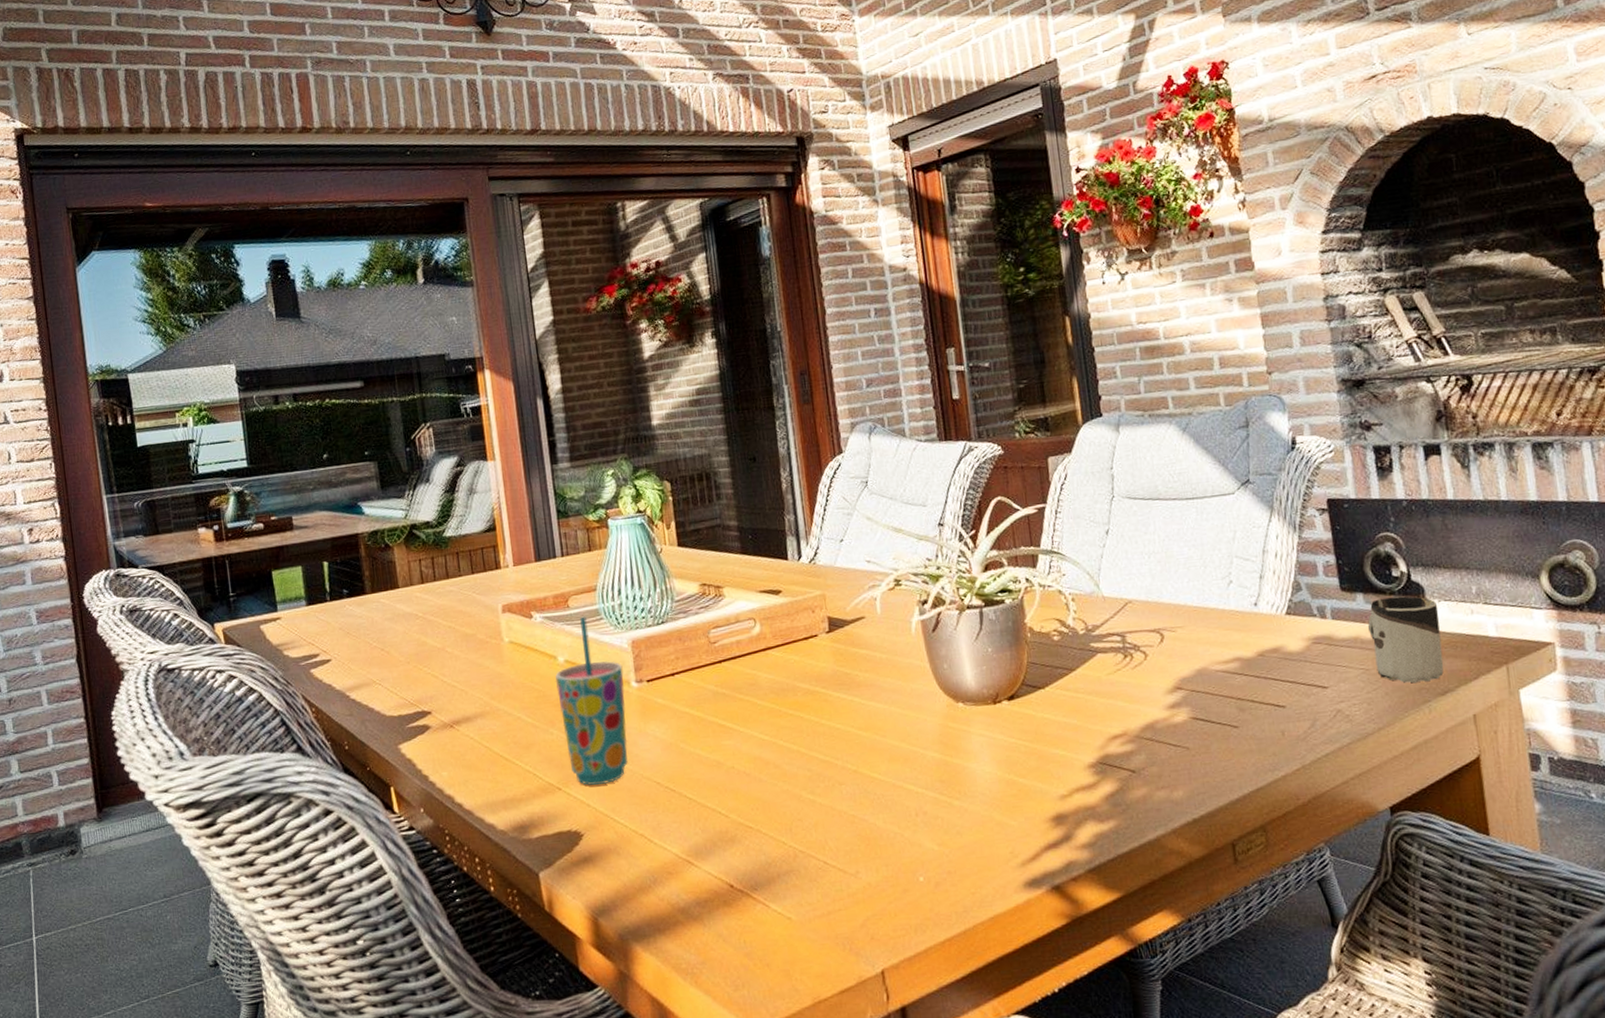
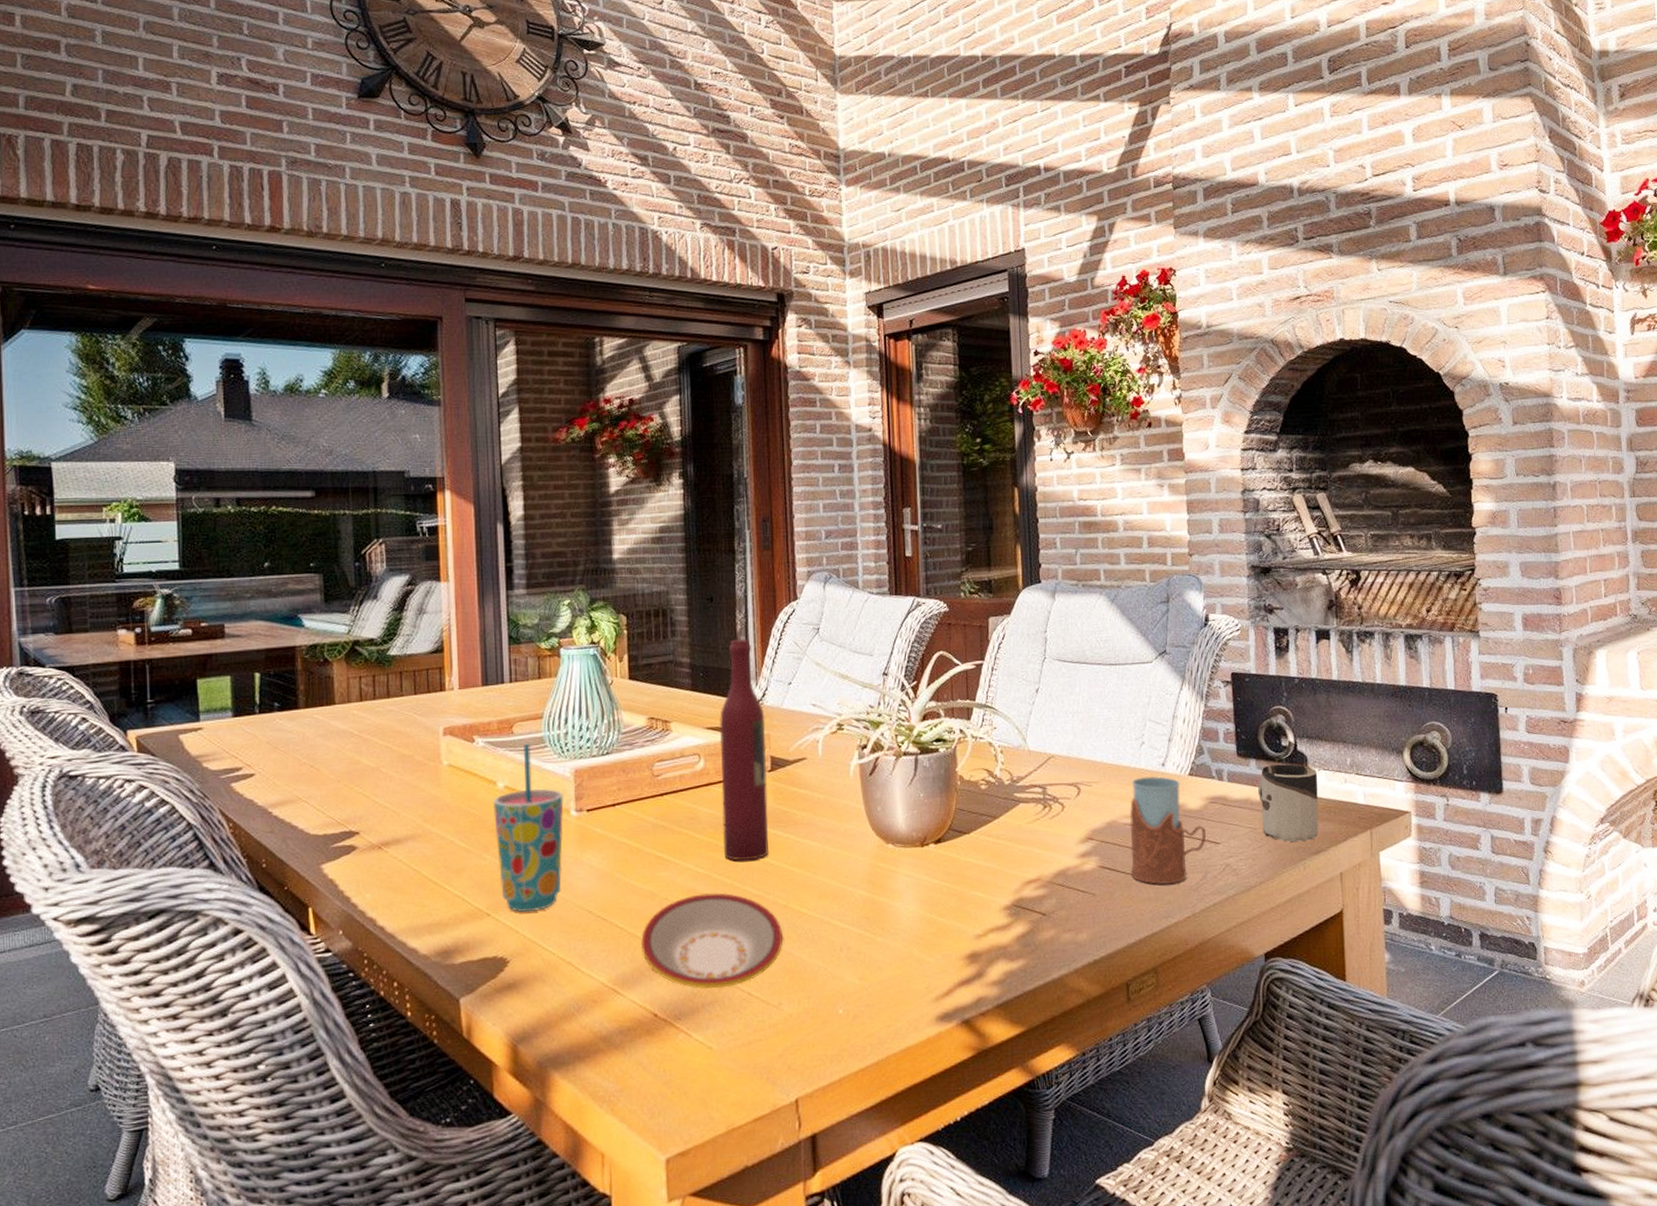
plate: none [711,759,856,859] -> present [640,893,784,990]
wine bottle: none [772,497,833,727] -> present [719,639,769,861]
drinking glass: none [1221,616,1311,735] -> present [1129,775,1206,885]

